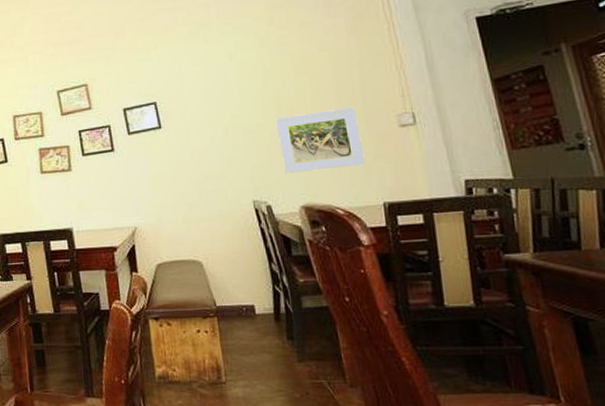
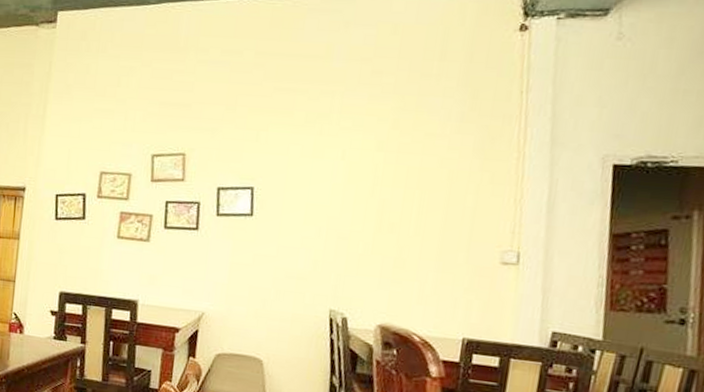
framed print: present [275,106,366,175] -> none [370,229,459,296]

